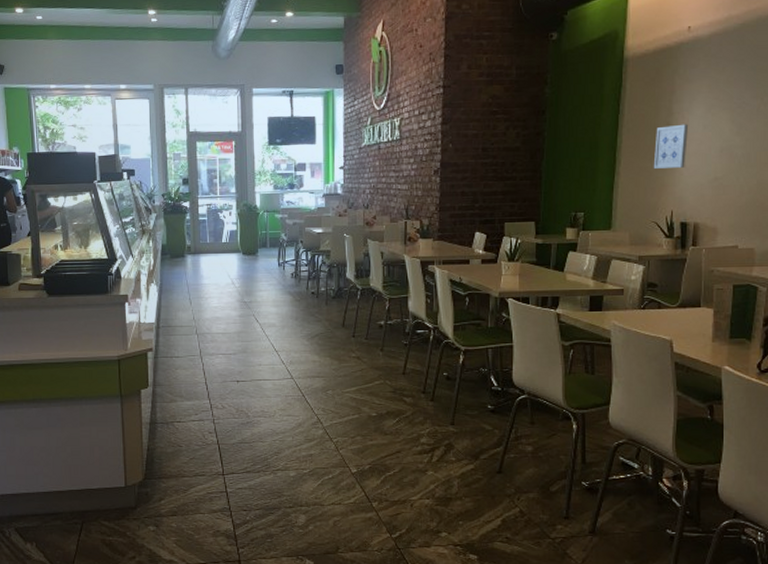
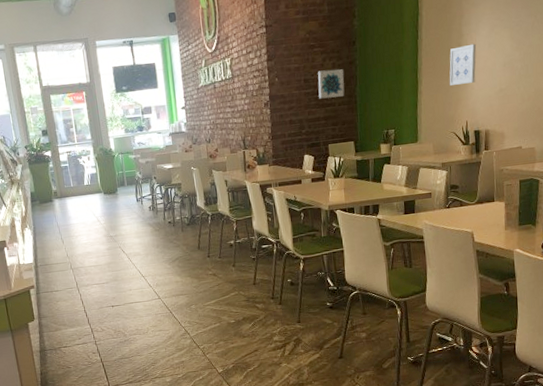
wall art: none [498,139,529,171] -> present [318,69,345,99]

